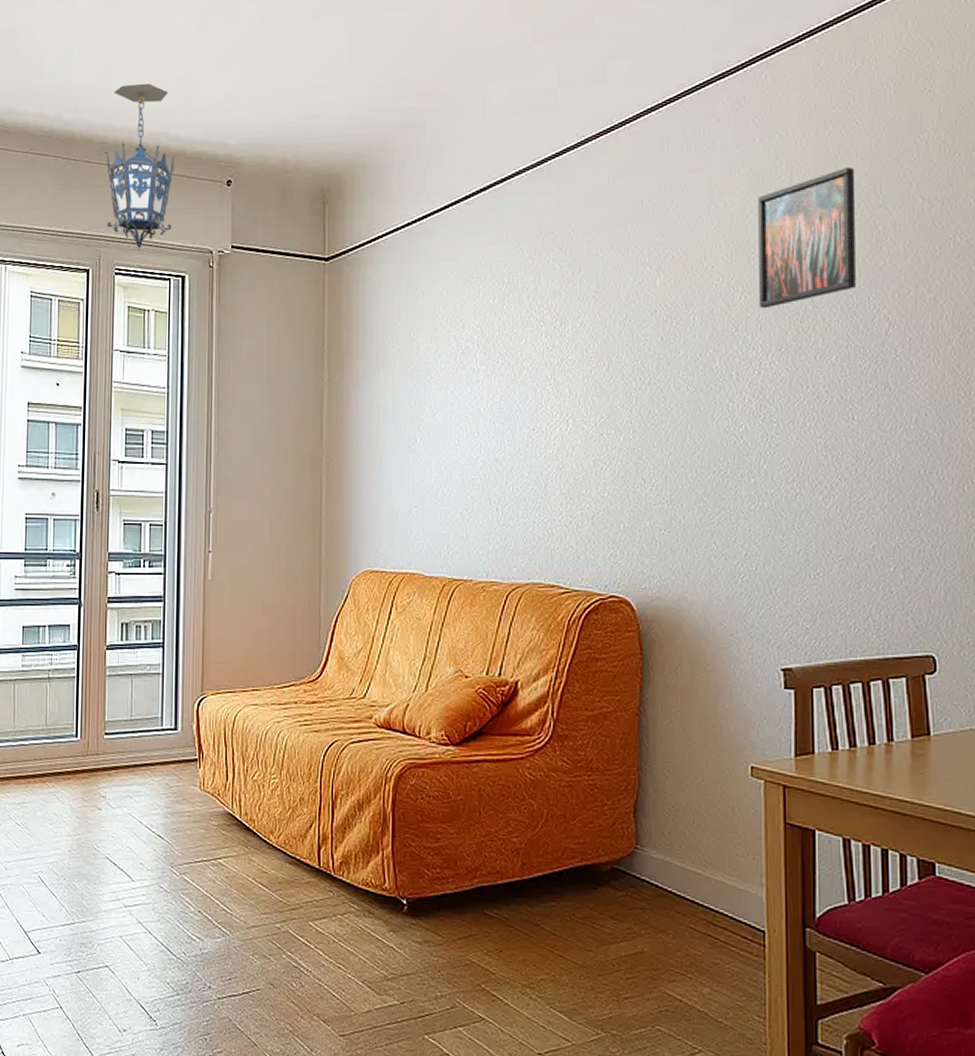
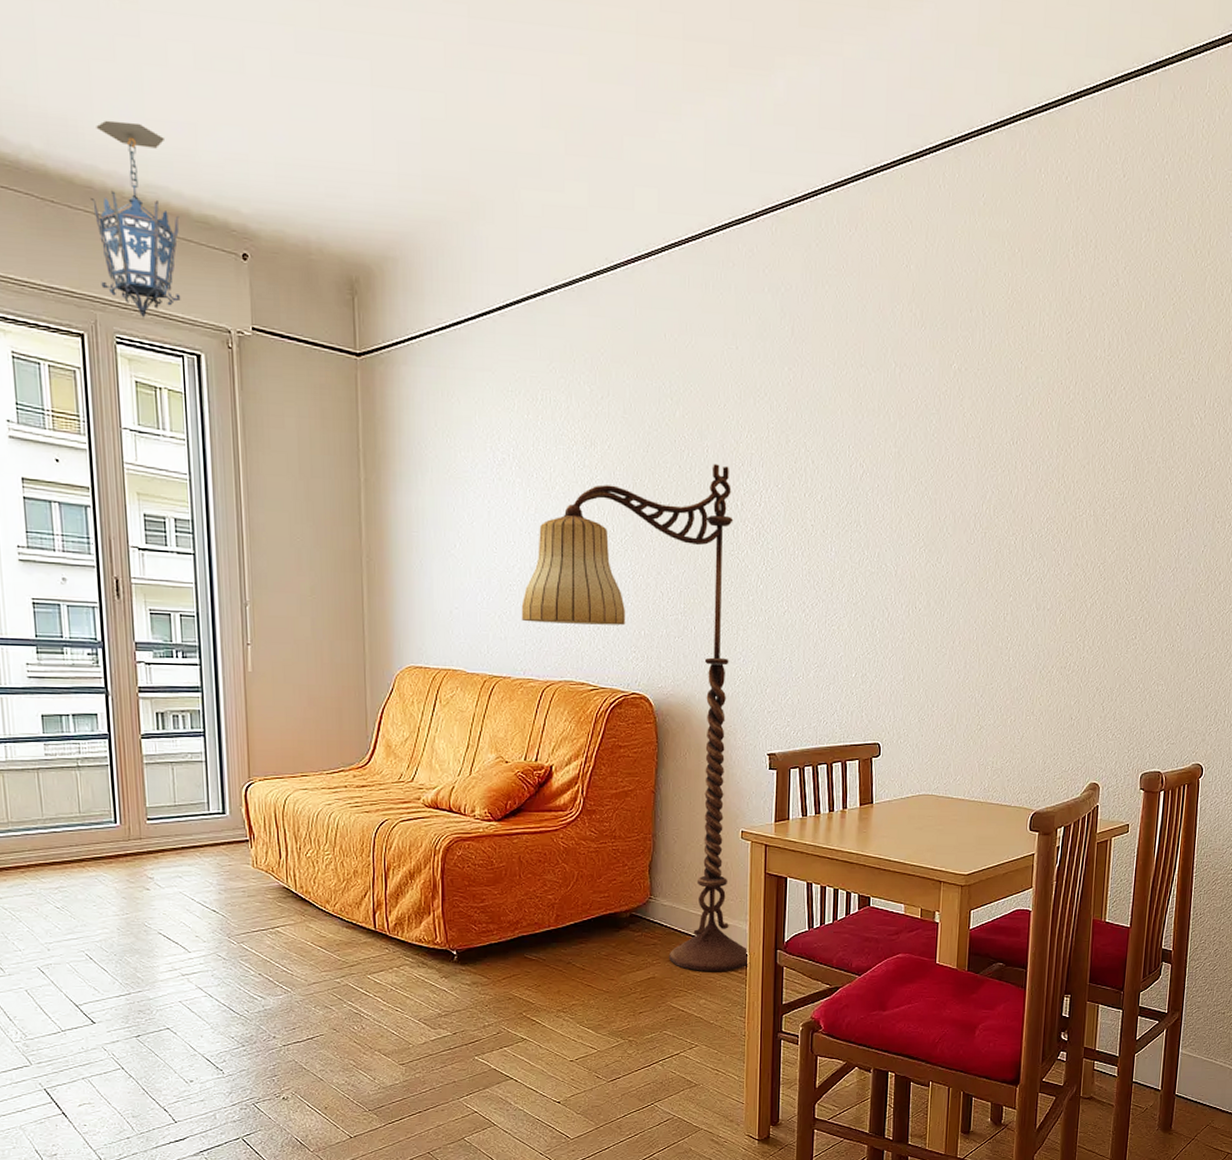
floor lamp: none [485,331,769,952] -> present [521,463,750,971]
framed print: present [758,166,856,309] -> none [762,326,845,448]

